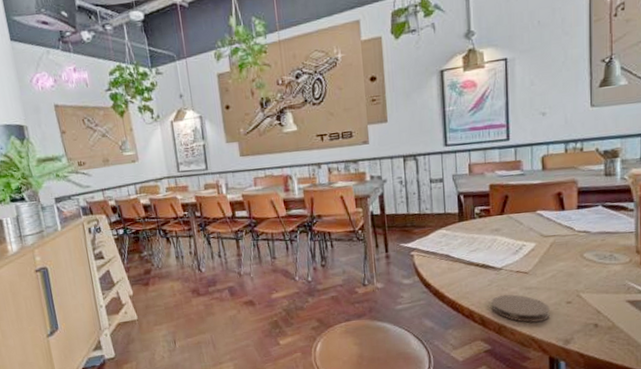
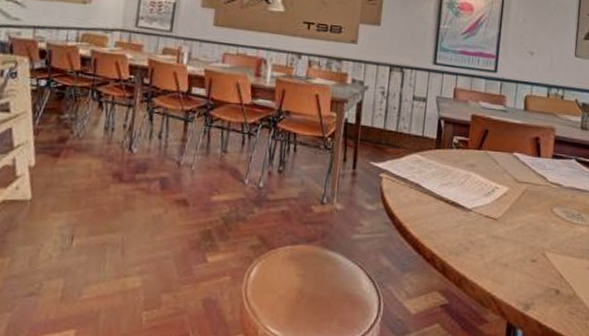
coaster: present [492,294,550,323] -> none [456,241,514,279]

